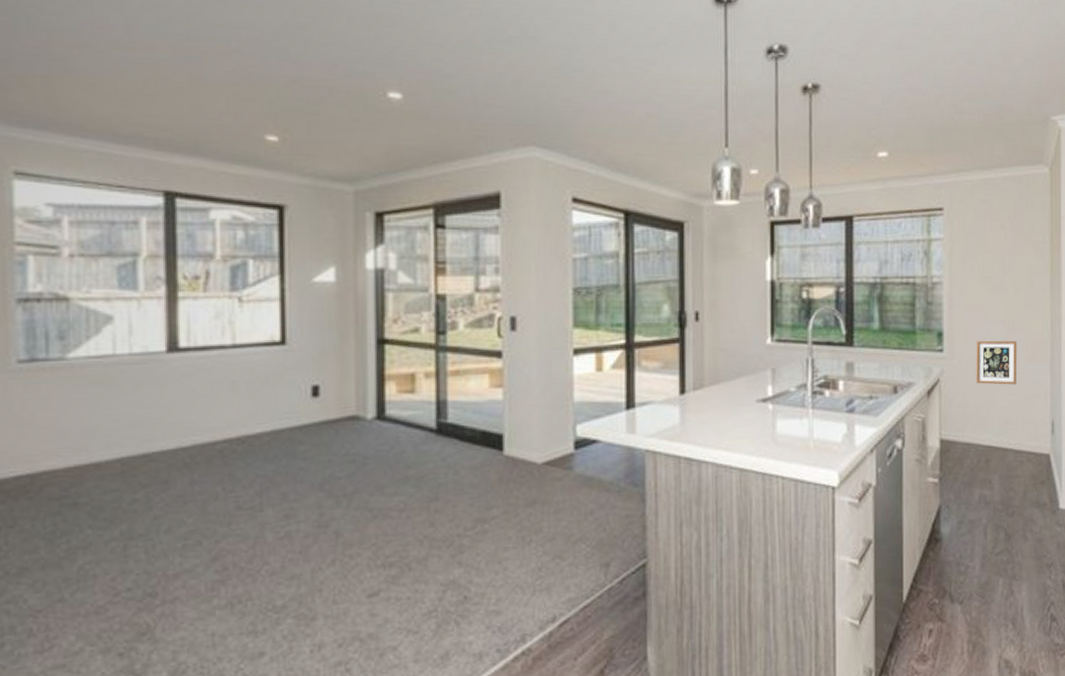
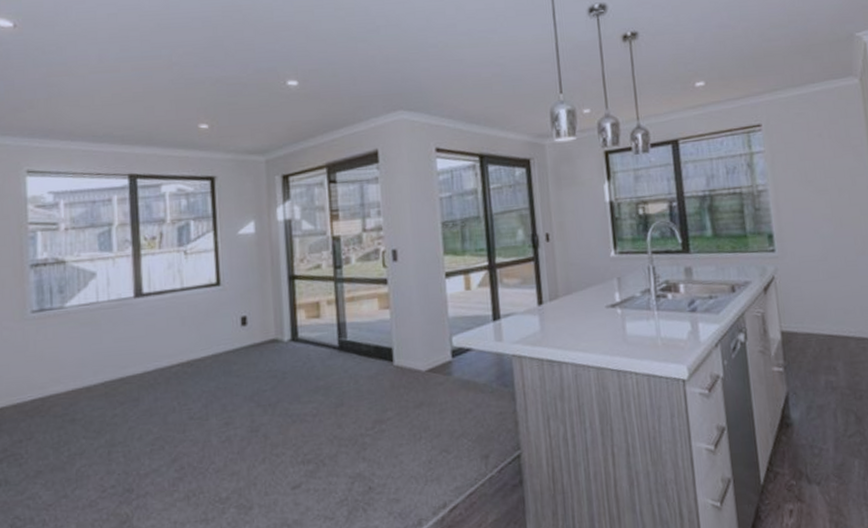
picture frame: present [976,340,1017,385] -> none [806,236,850,279]

